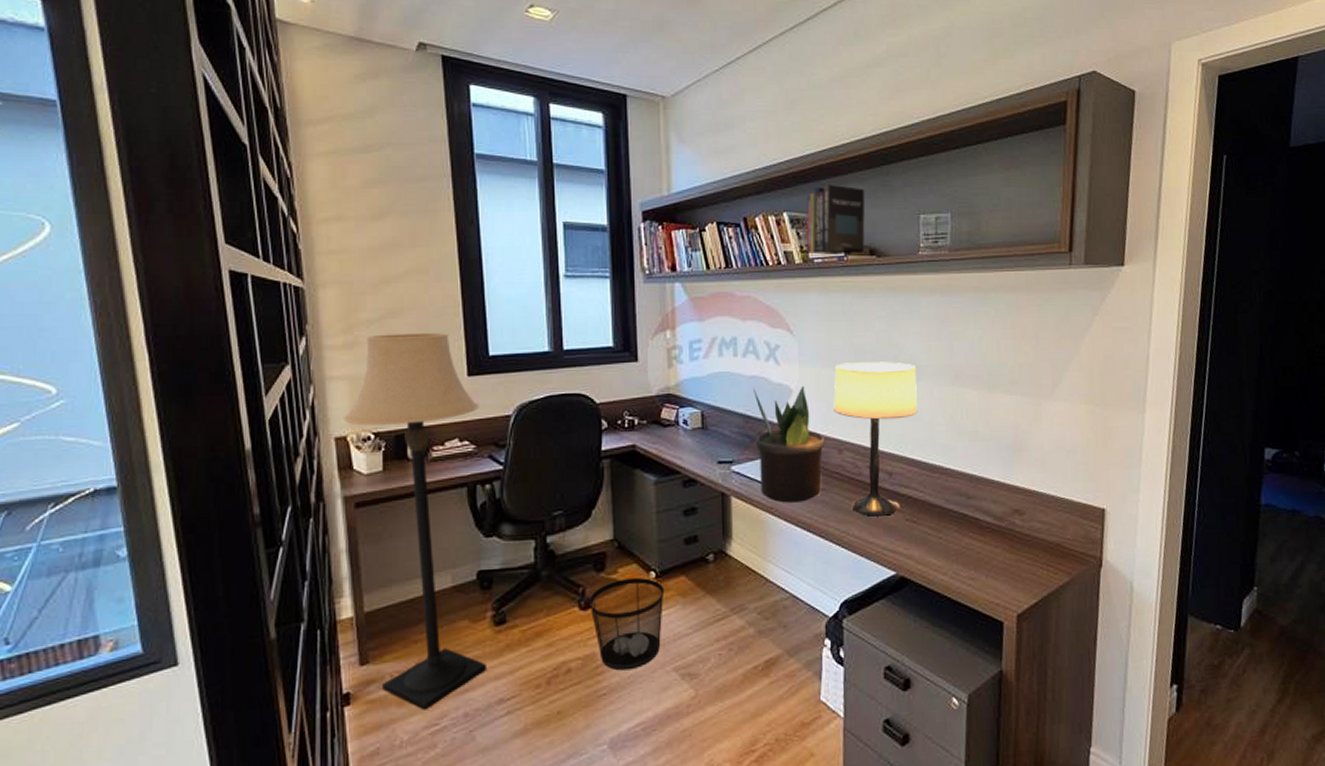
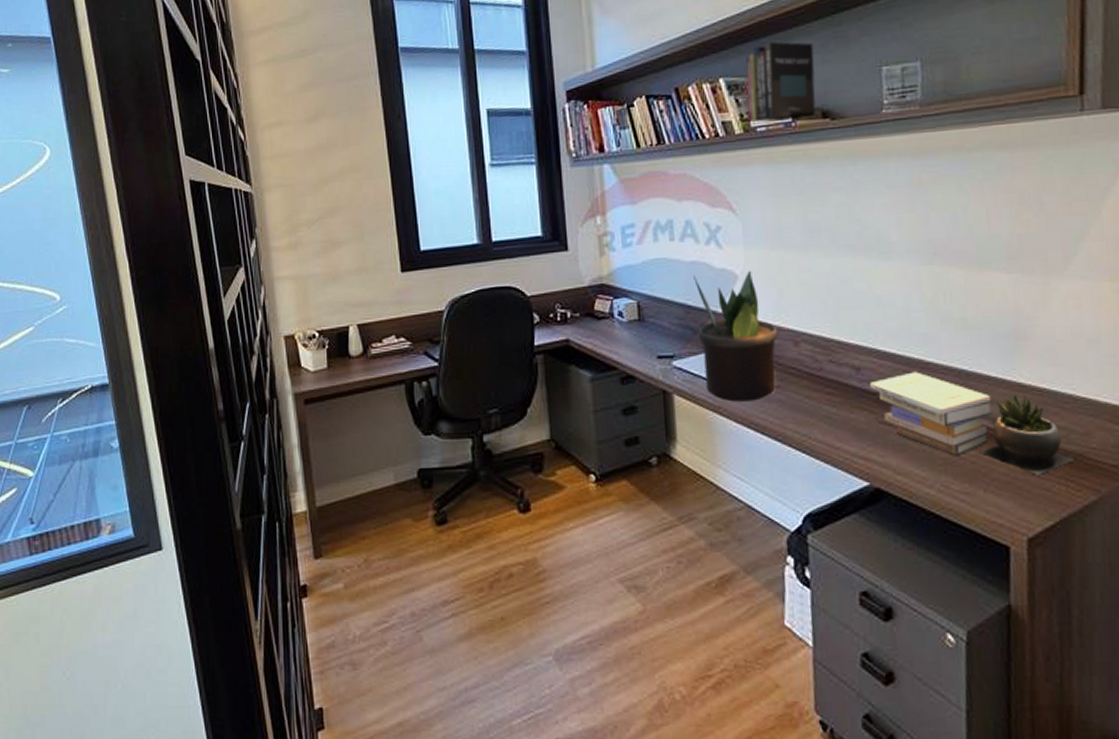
lamp: present [342,333,486,710] -> none [290,230,430,607]
waste bin: present [589,577,665,671] -> none [528,480,606,579]
table lamp: present [833,361,918,516] -> none [786,239,889,418]
books: none [900,476,995,548] -> present [870,371,993,456]
succulent plant: none [984,495,1055,562] -> present [980,394,1076,475]

